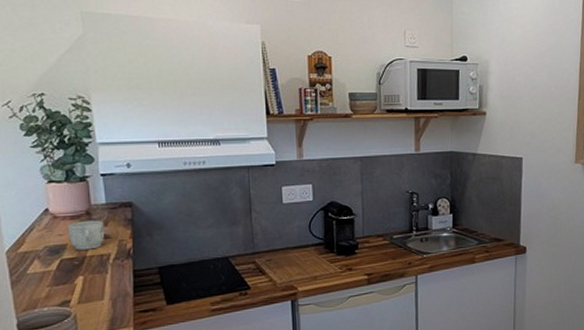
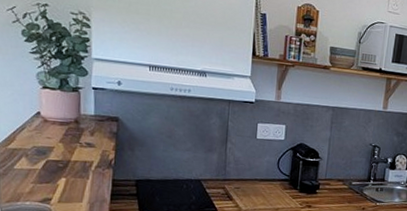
mug: present [67,220,104,250] -> none [56,127,90,155]

